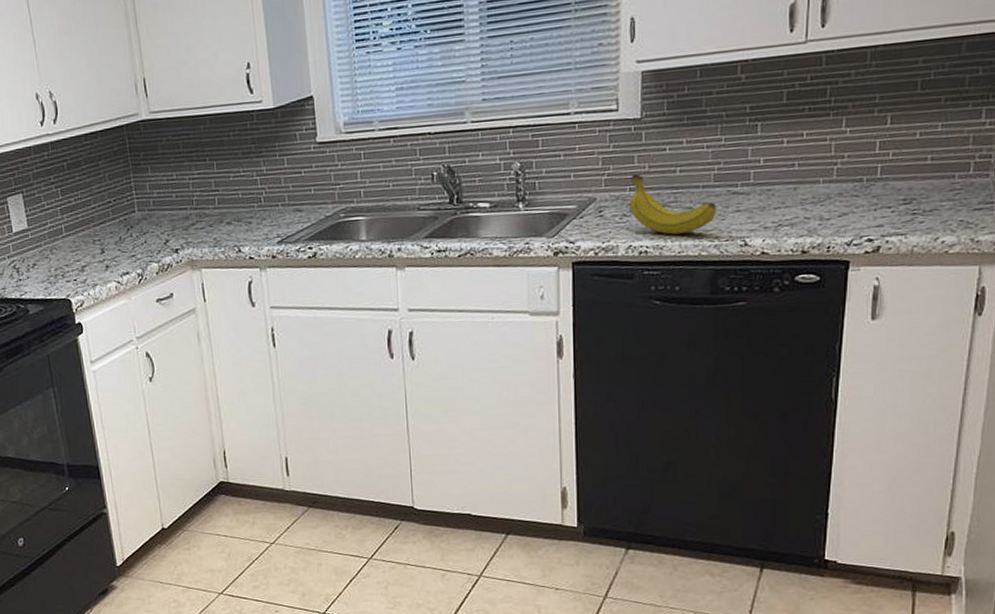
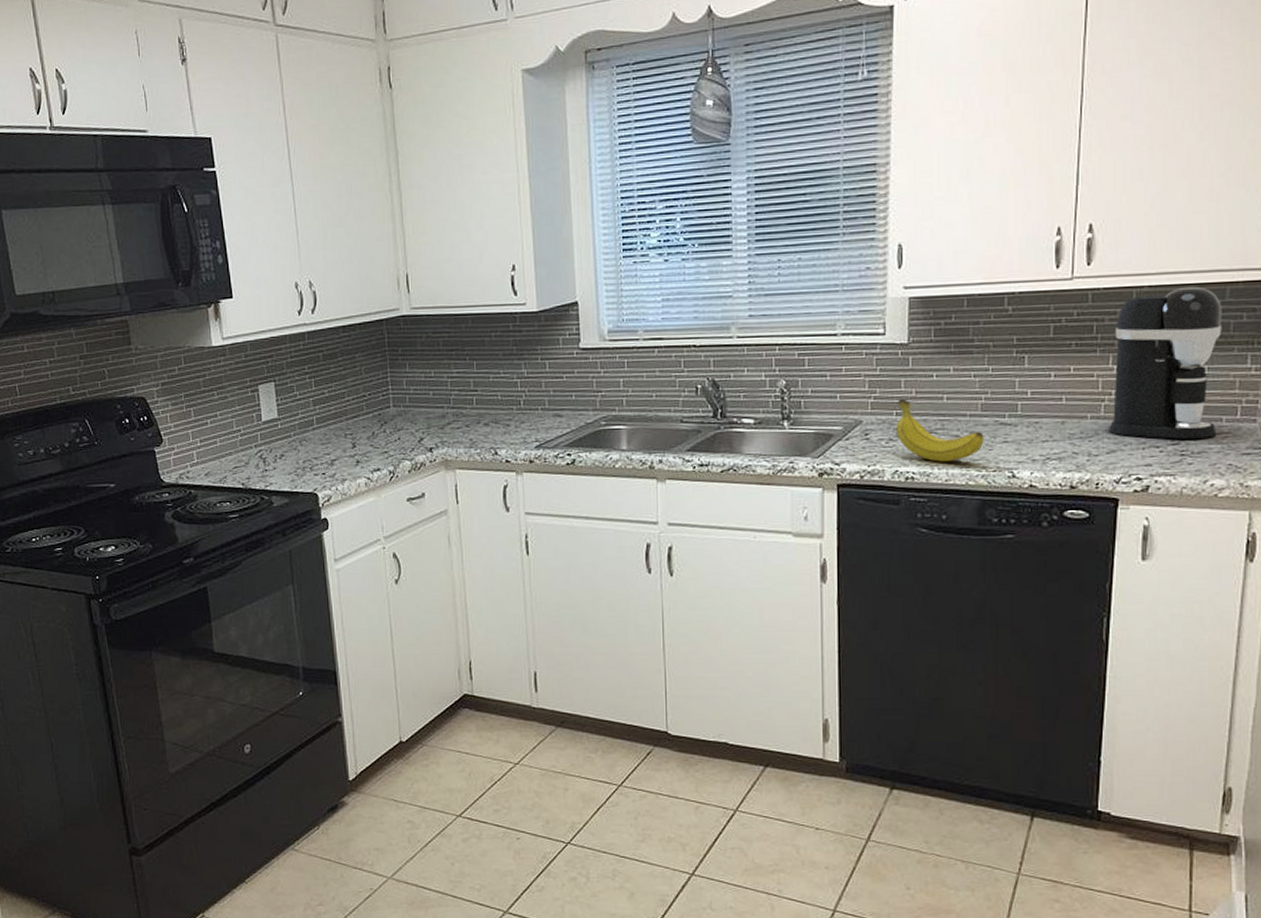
coffee maker: none [841,42,957,199] -> present [1109,286,1222,439]

